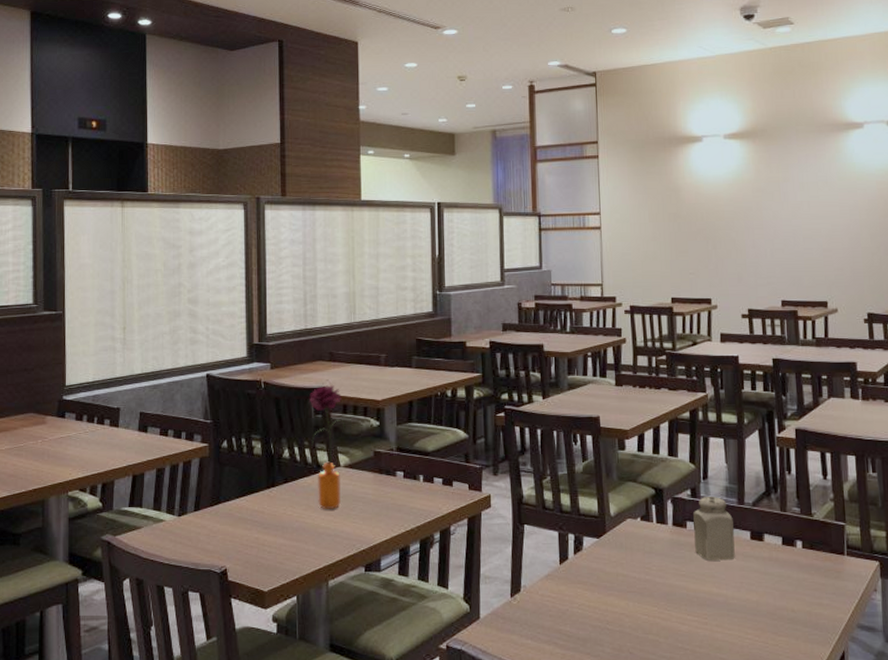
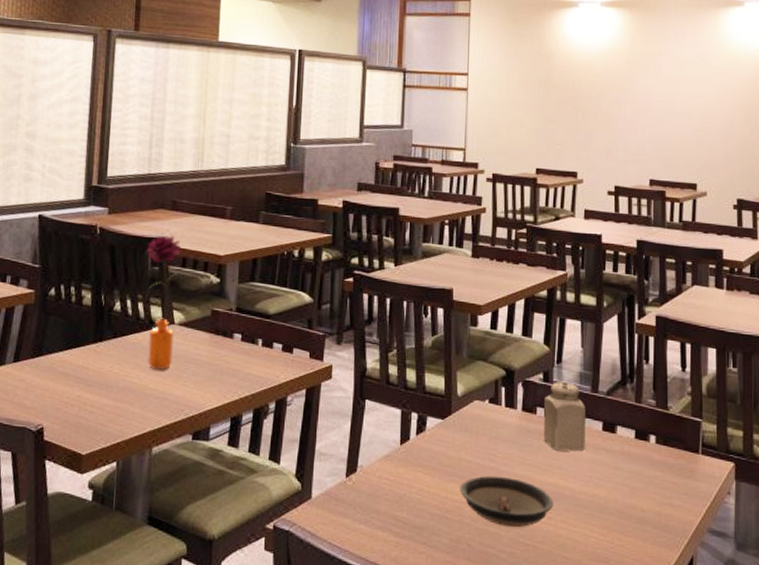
saucer: none [619,587,708,634] -> present [460,475,553,528]

